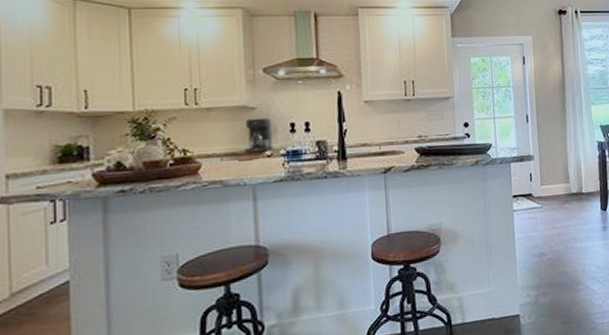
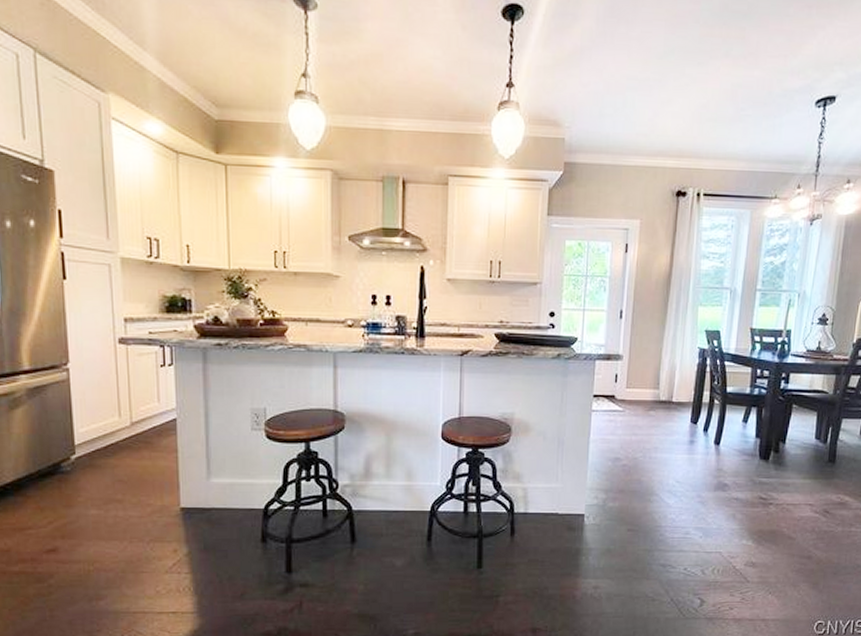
coffee maker: present [244,117,274,154] -> none [327,286,355,321]

